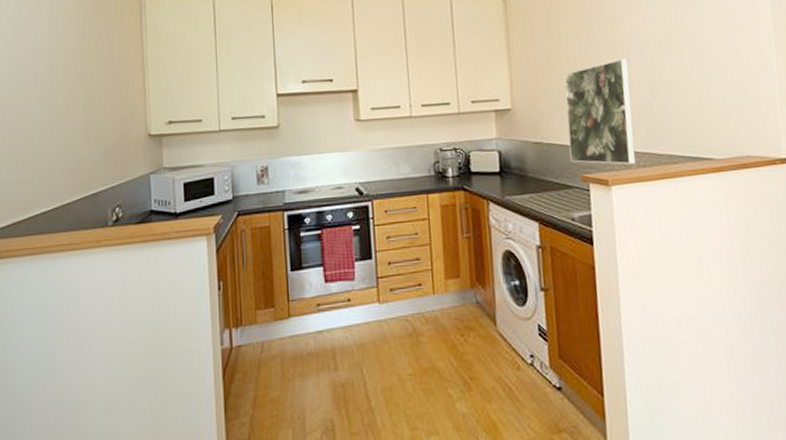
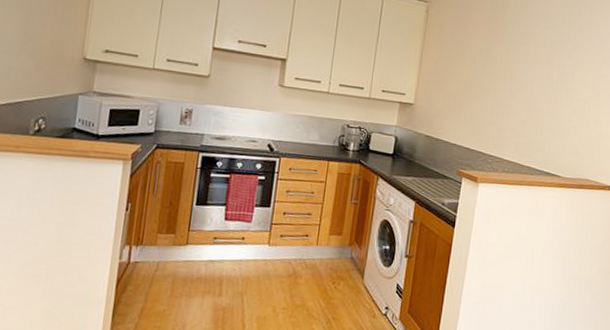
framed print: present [564,58,636,165] -> none [452,81,514,169]

